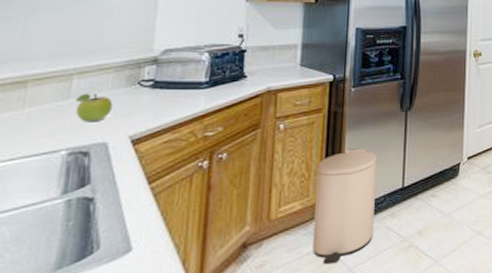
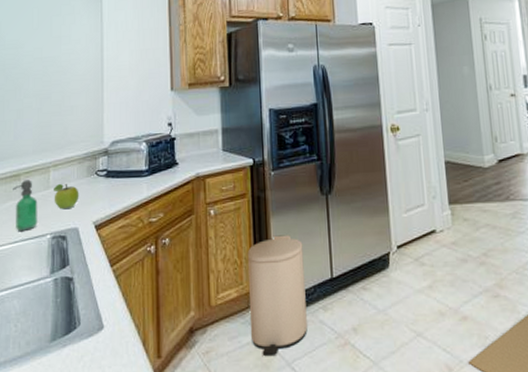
soap dispenser: none [13,87,51,148] -> present [13,179,38,232]

